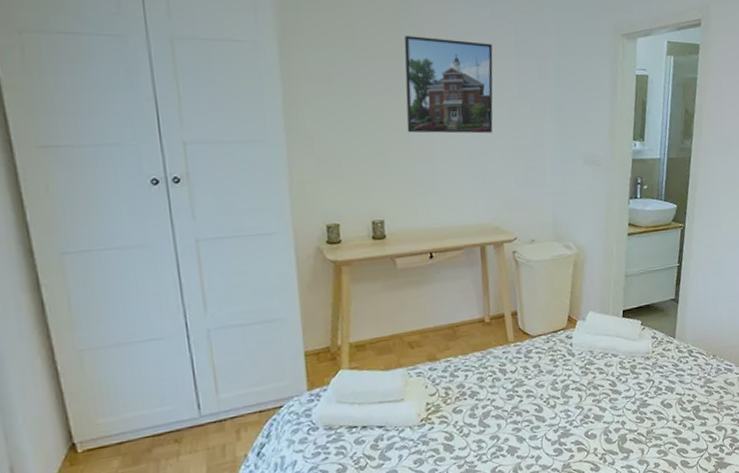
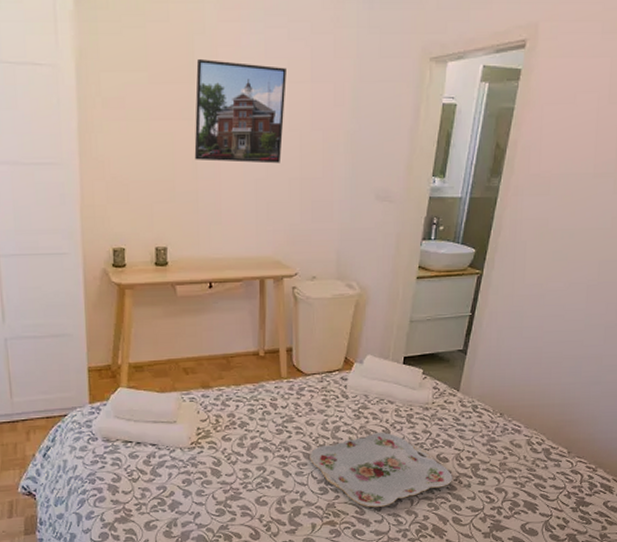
serving tray: none [542,385,677,463] -> present [310,432,452,507]

